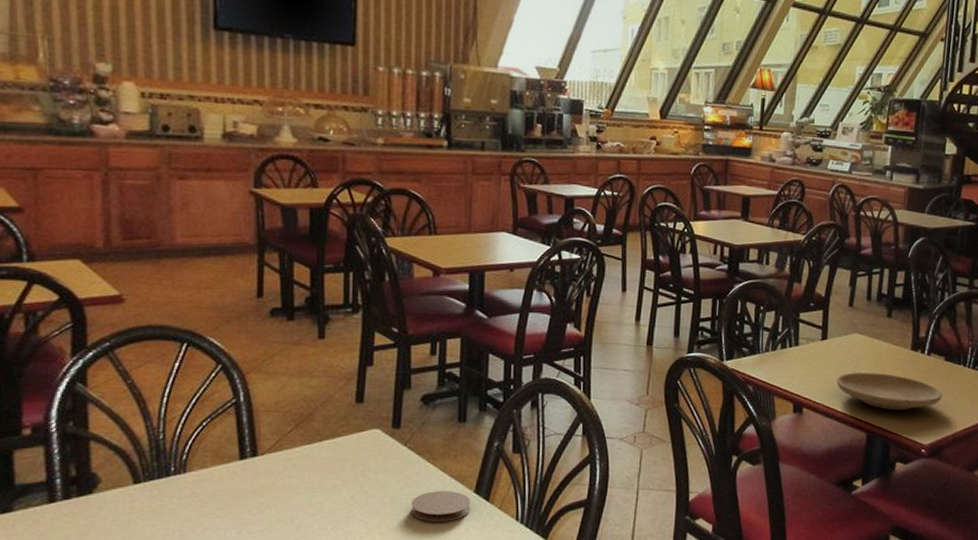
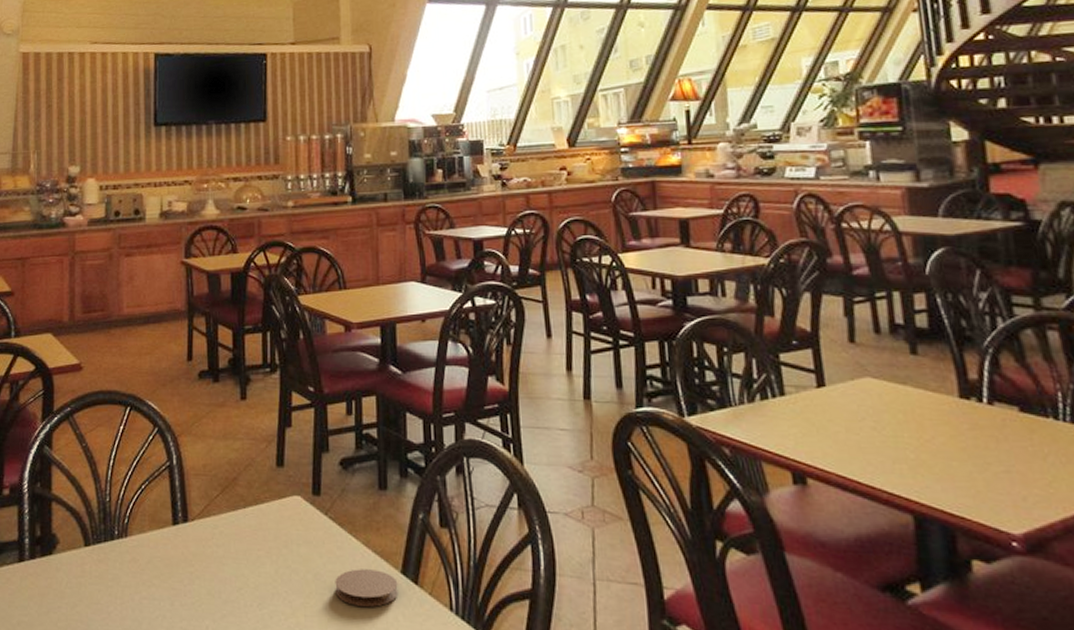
plate: present [836,372,943,410] -> none [849,430,1029,483]

